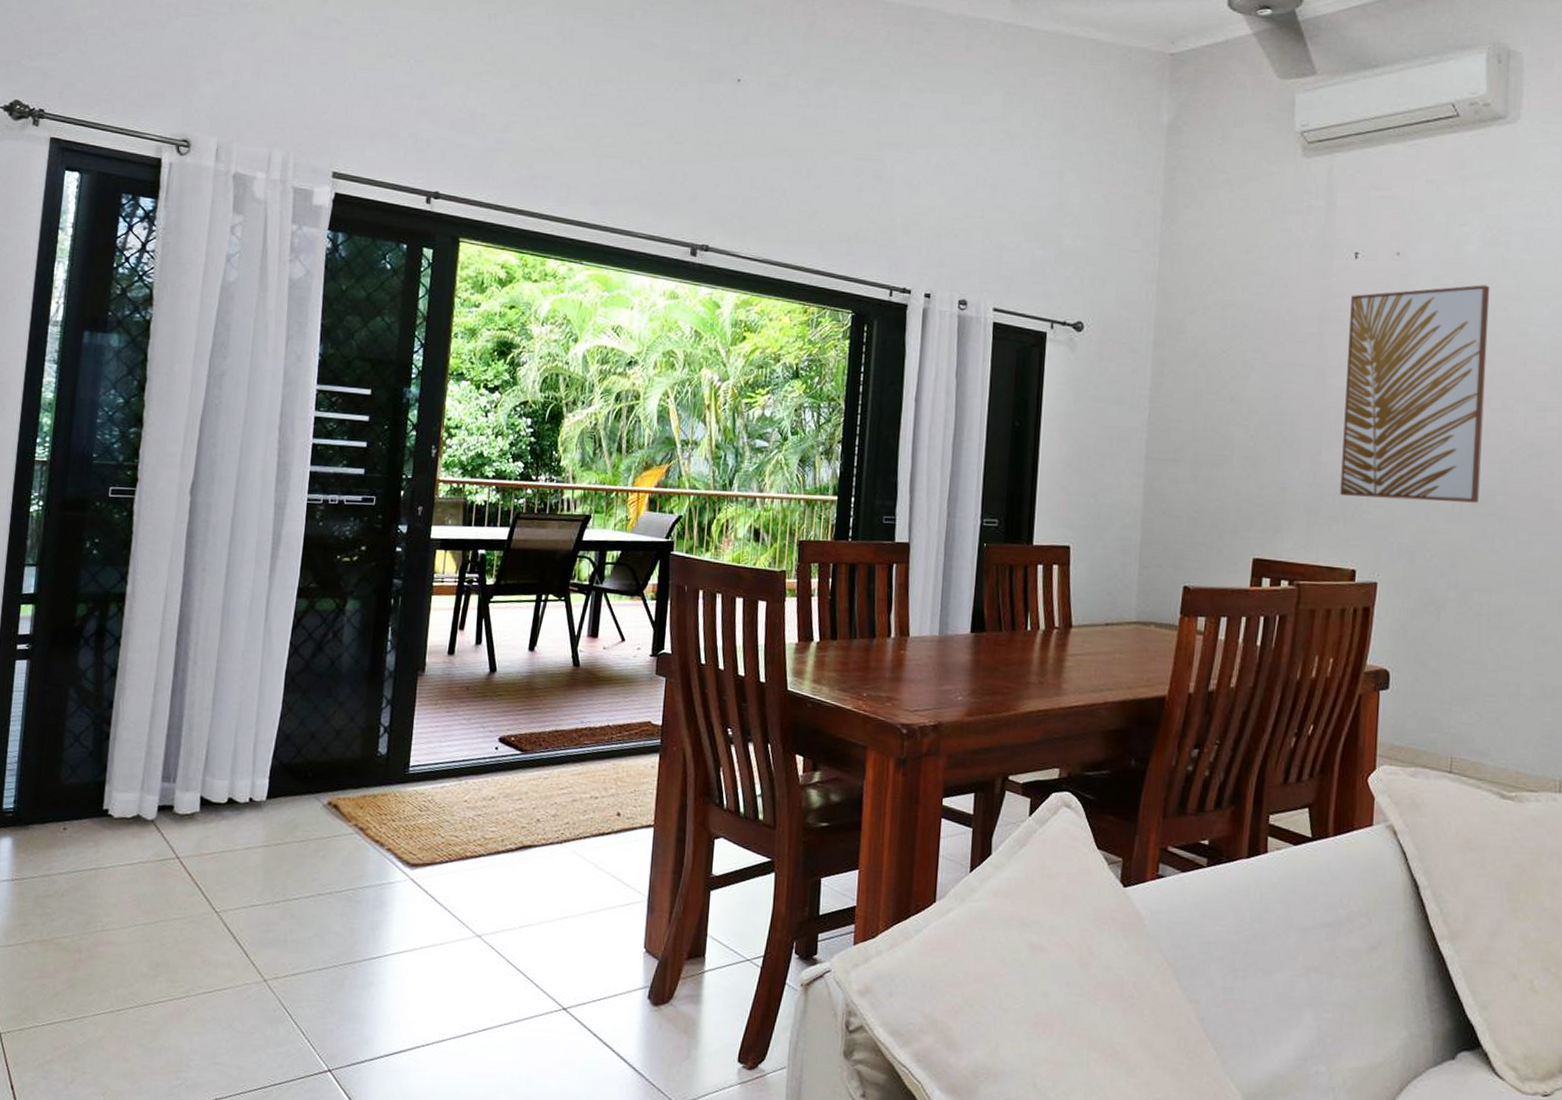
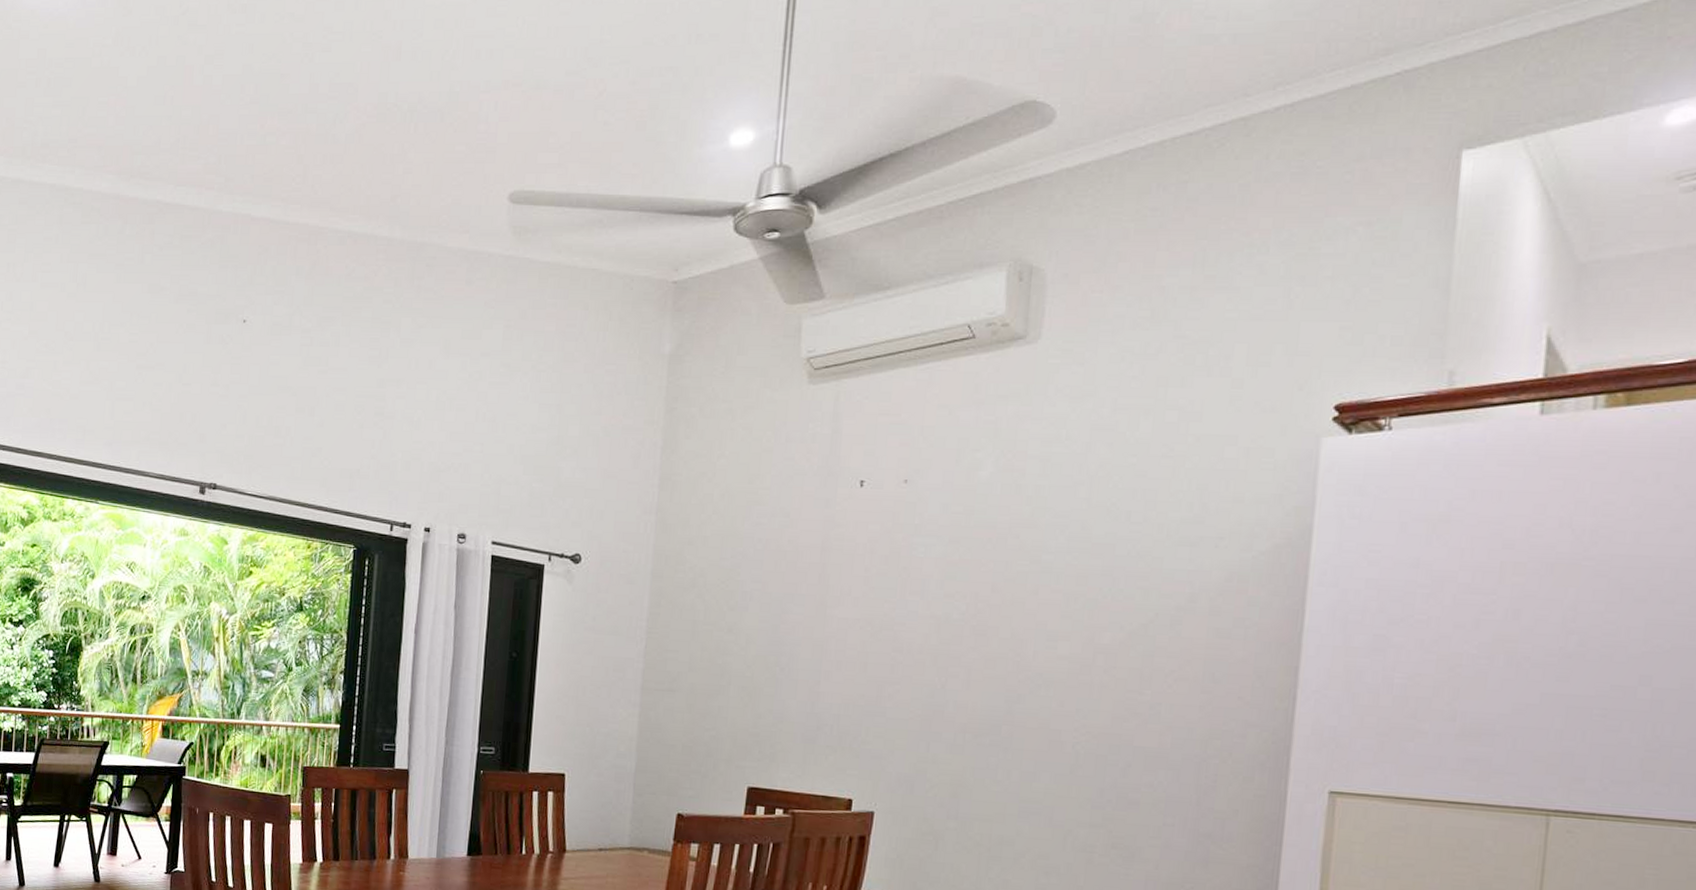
wall art: present [1340,285,1490,503] -> none [838,512,1003,734]

